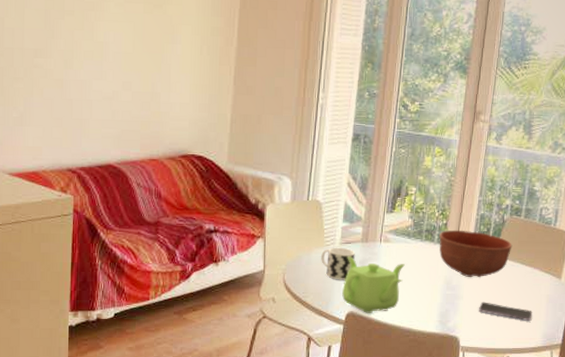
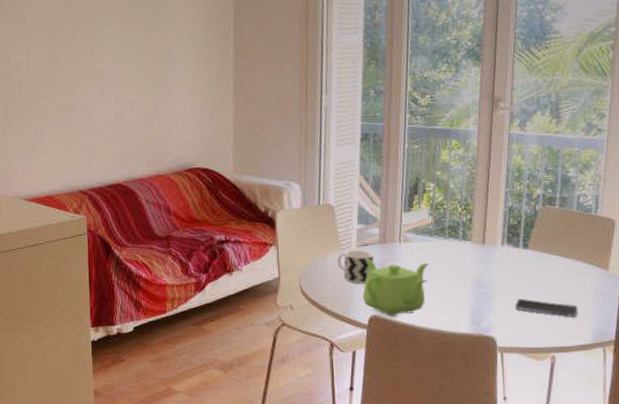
bowl: present [439,230,513,278] -> none [464,224,548,274]

